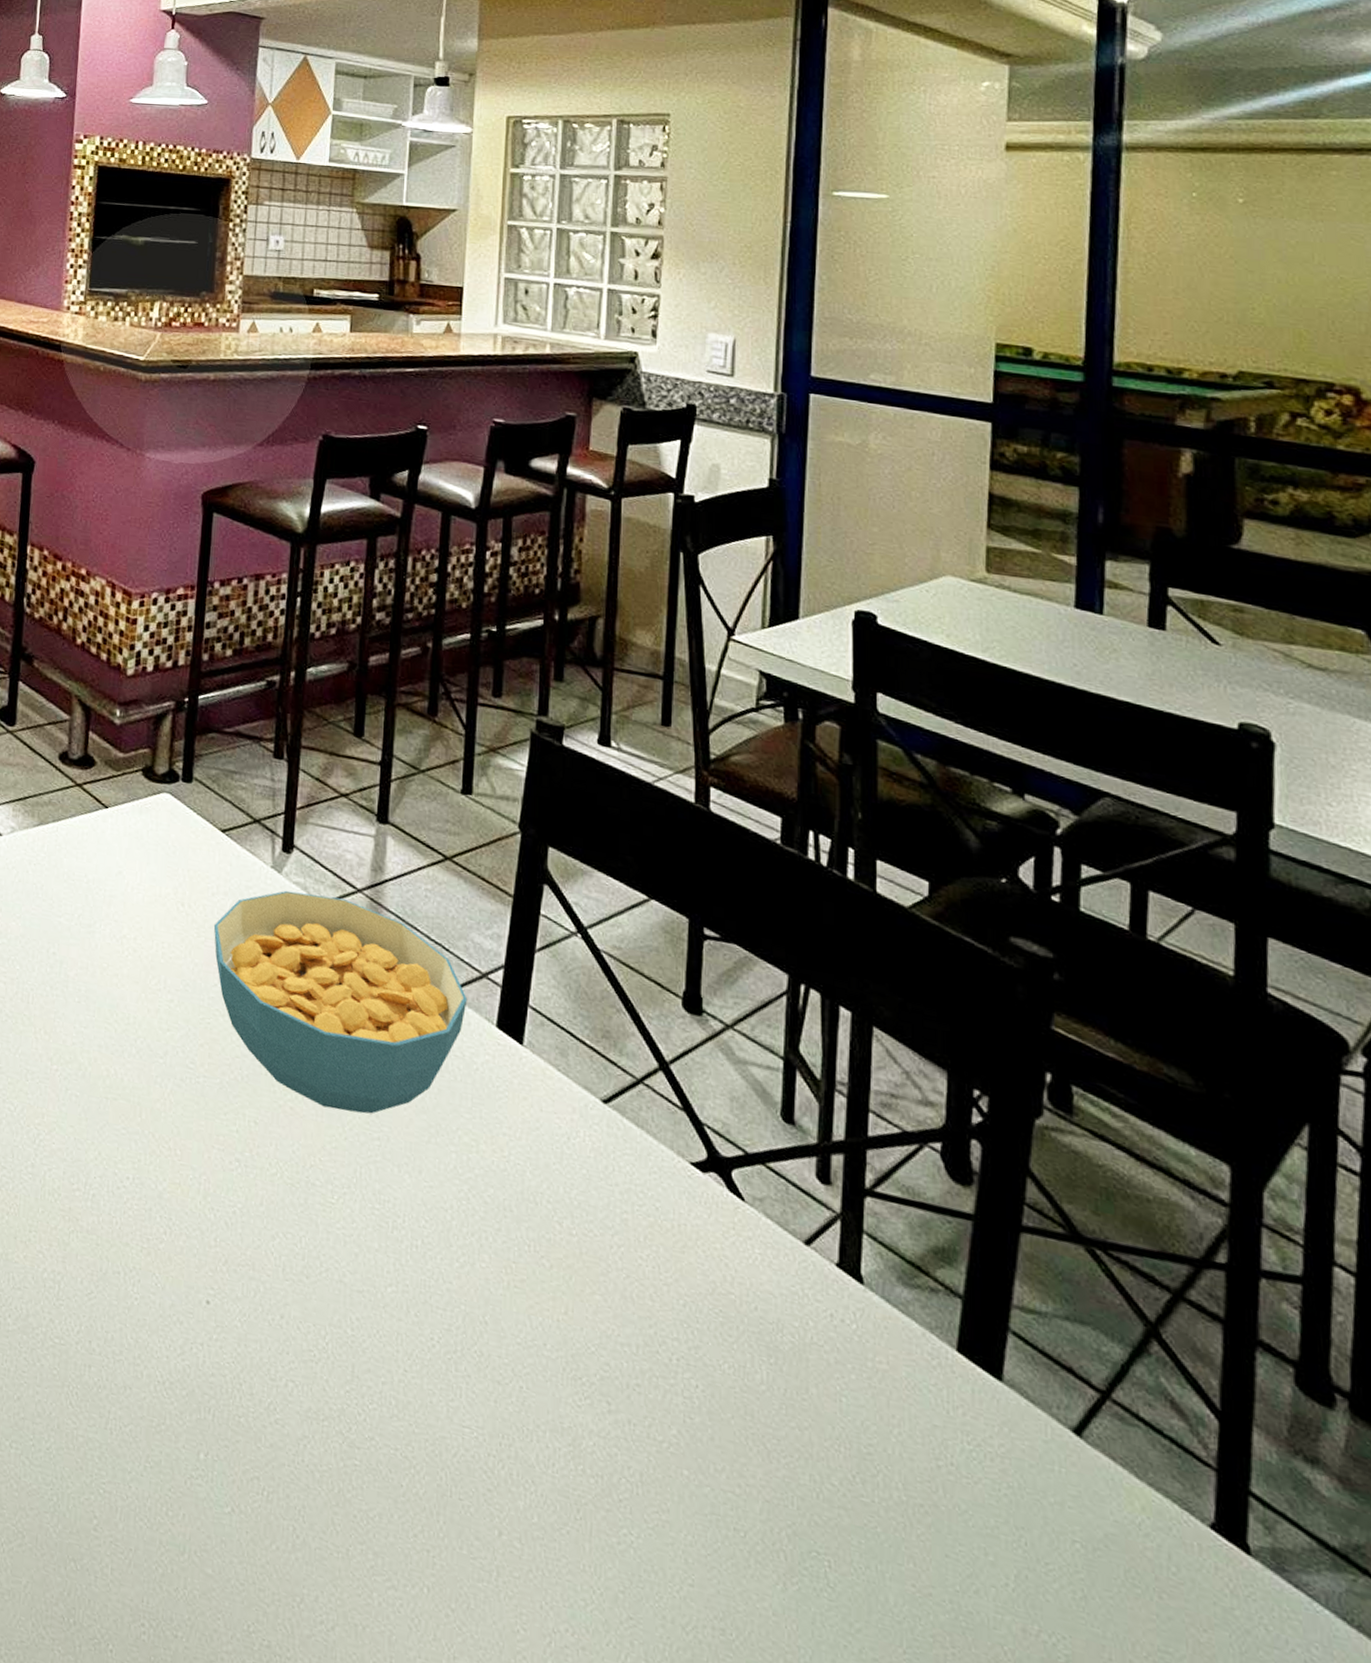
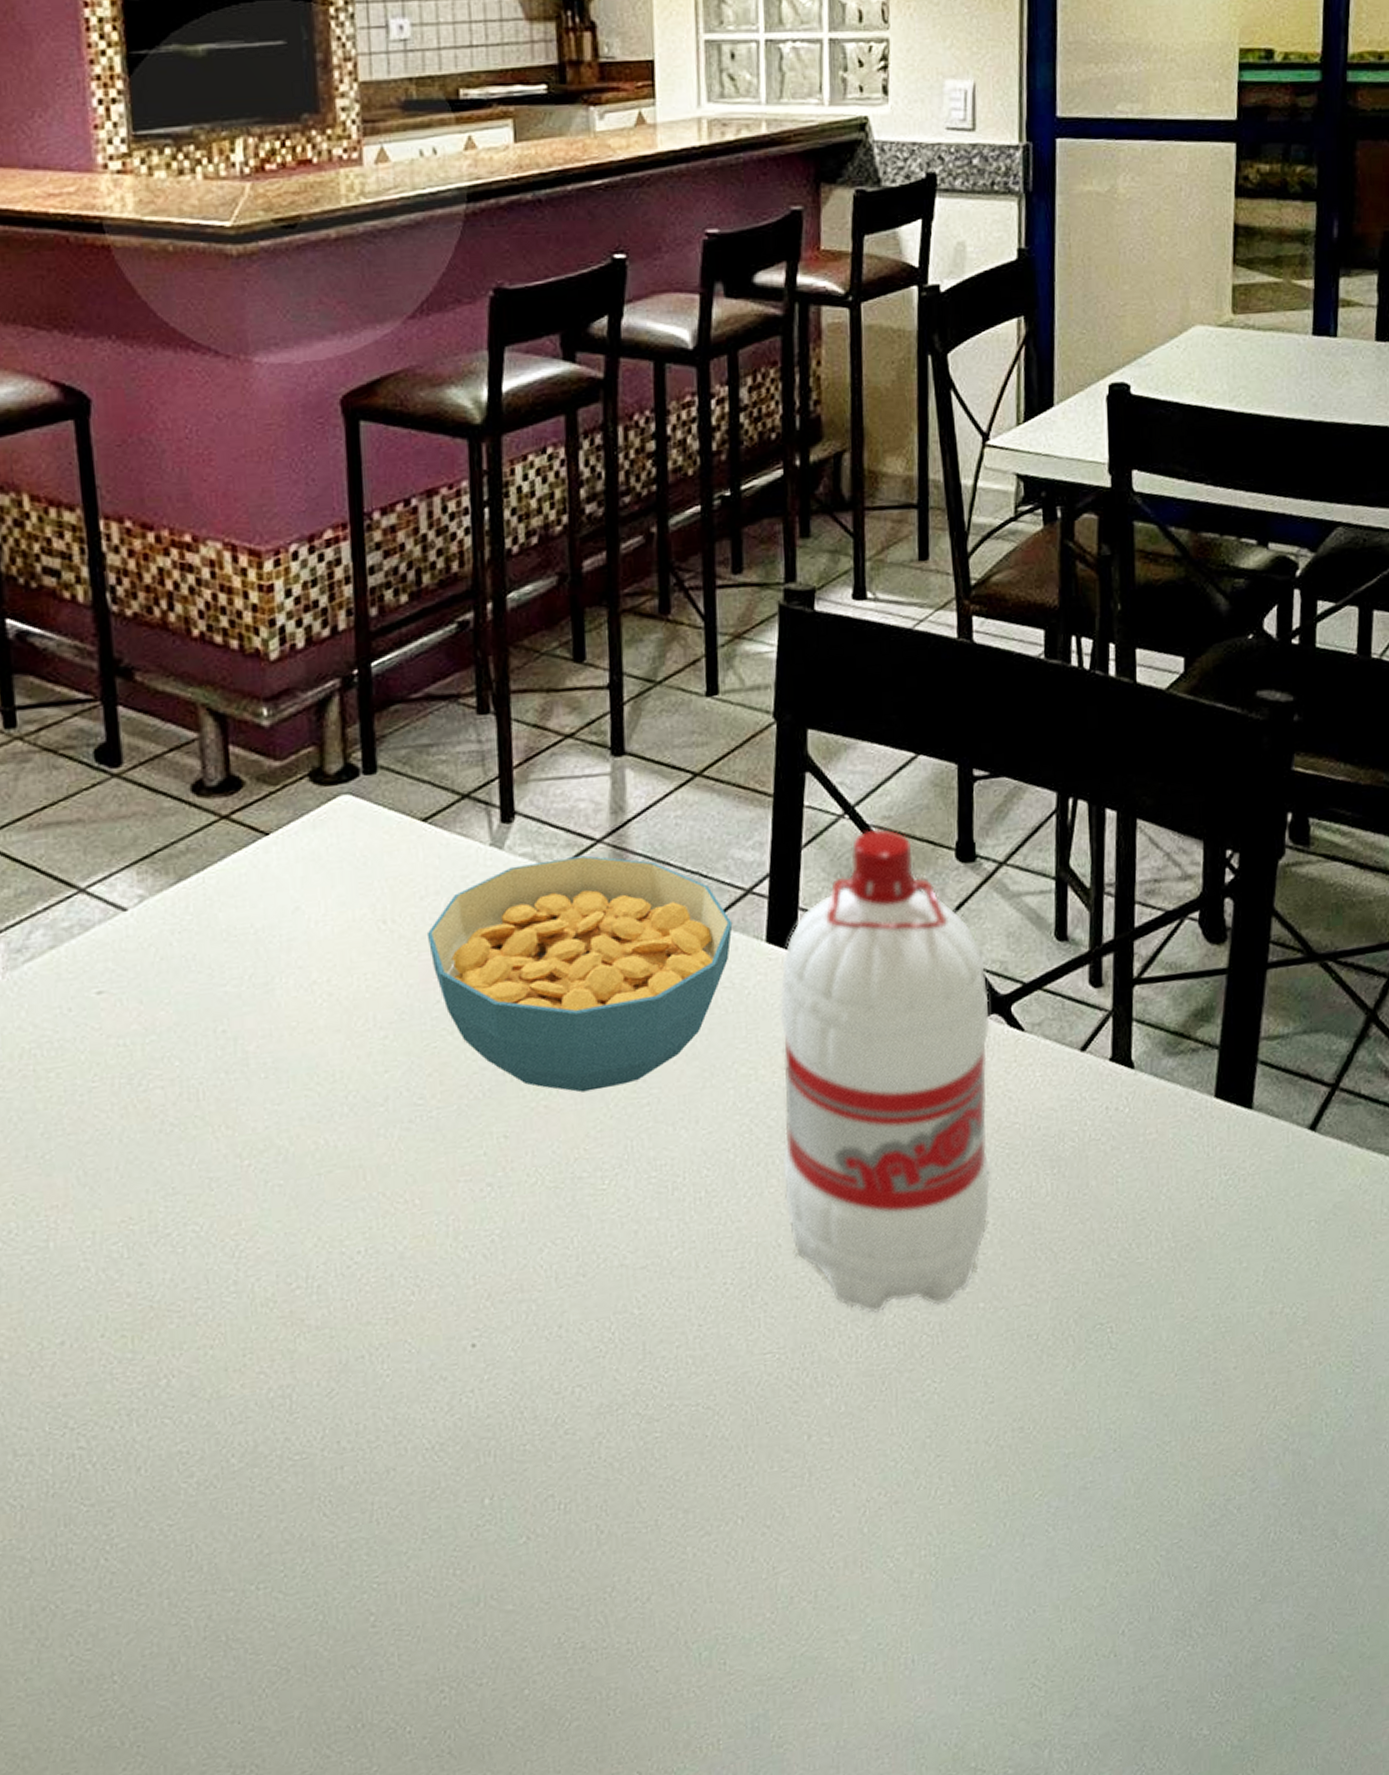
water bottle: none [495,954,709,1454] -> present [779,828,990,1314]

